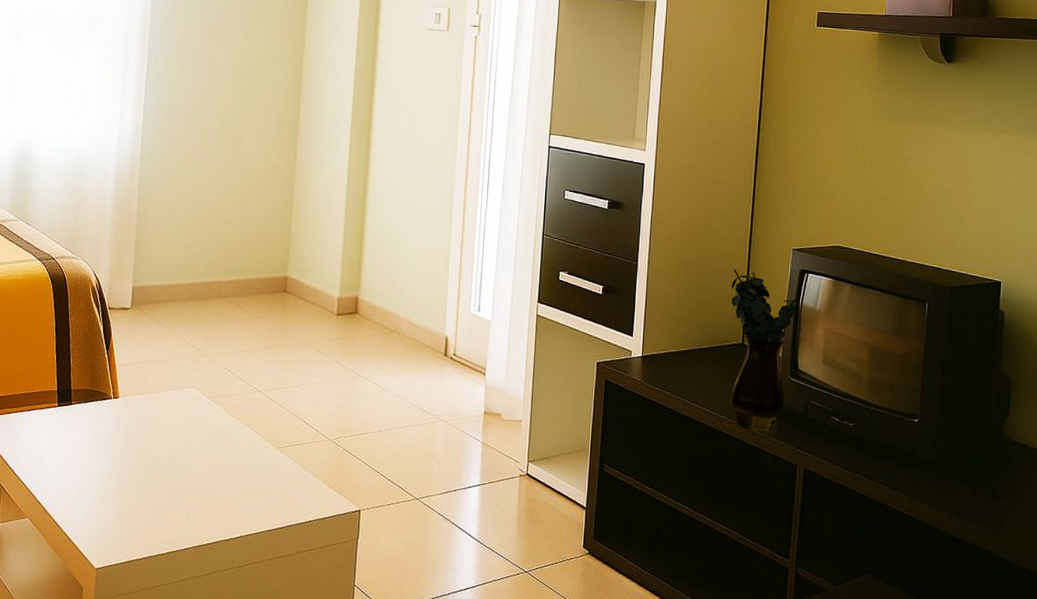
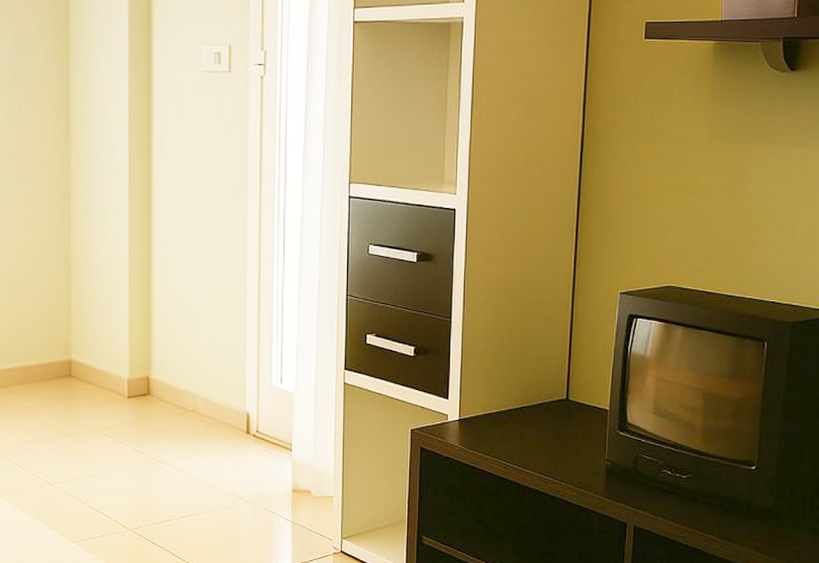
vase: present [730,269,796,432] -> none [553,319,625,491]

